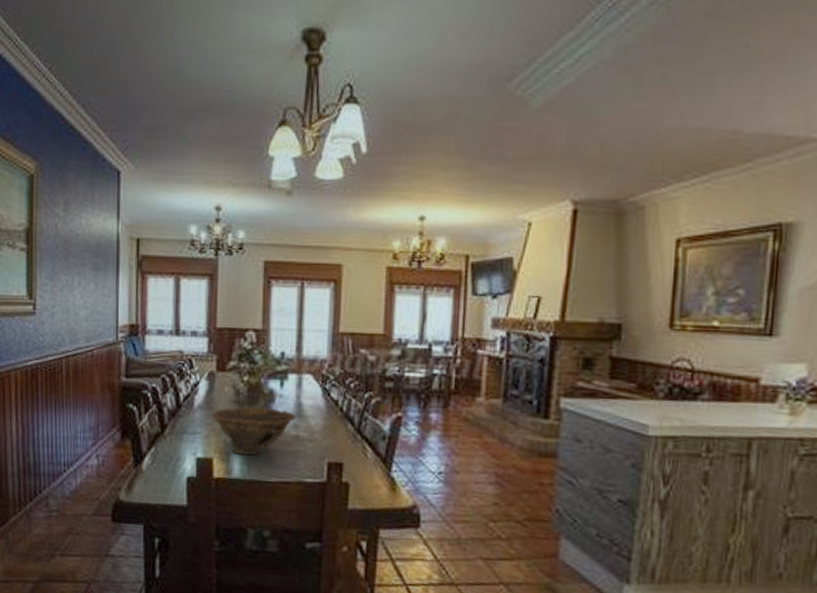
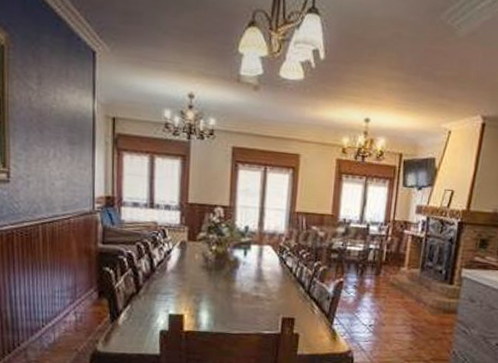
bowl: present [212,406,296,456] -> none [184,271,257,312]

